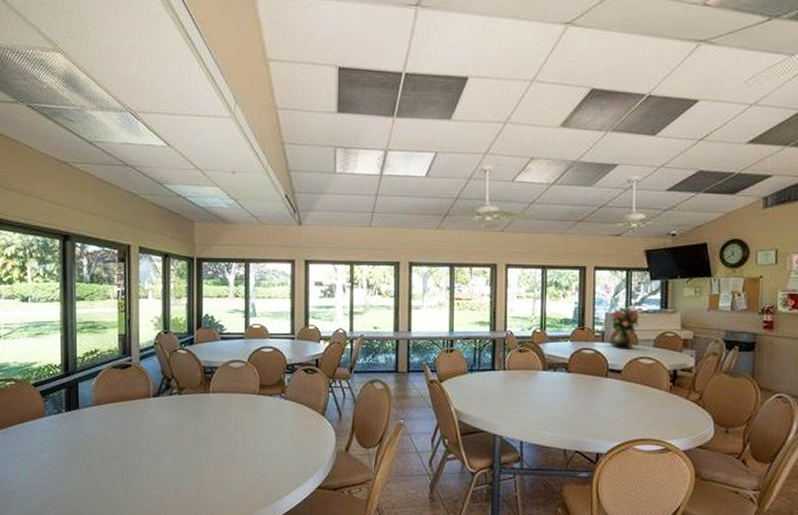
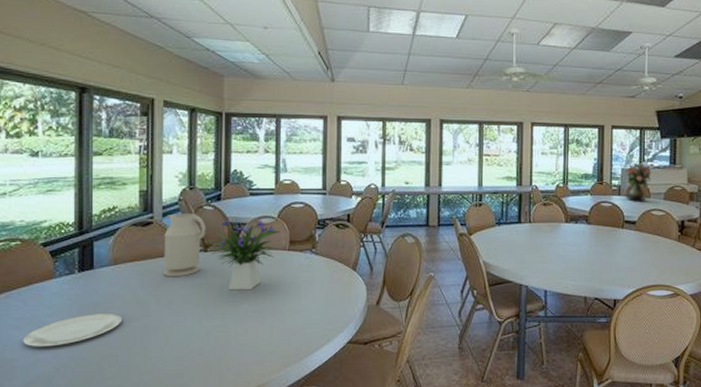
plate: none [19,450,106,481] -> present [23,312,123,347]
water jug: none [141,357,180,419] -> present [162,213,206,277]
flower arrangement: none [178,360,251,433] -> present [203,216,281,290]

